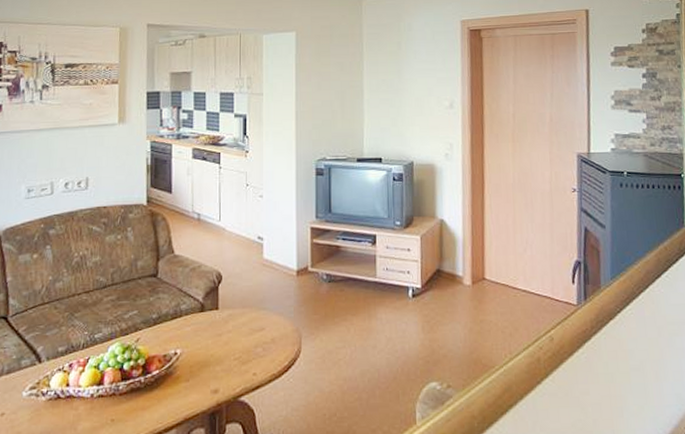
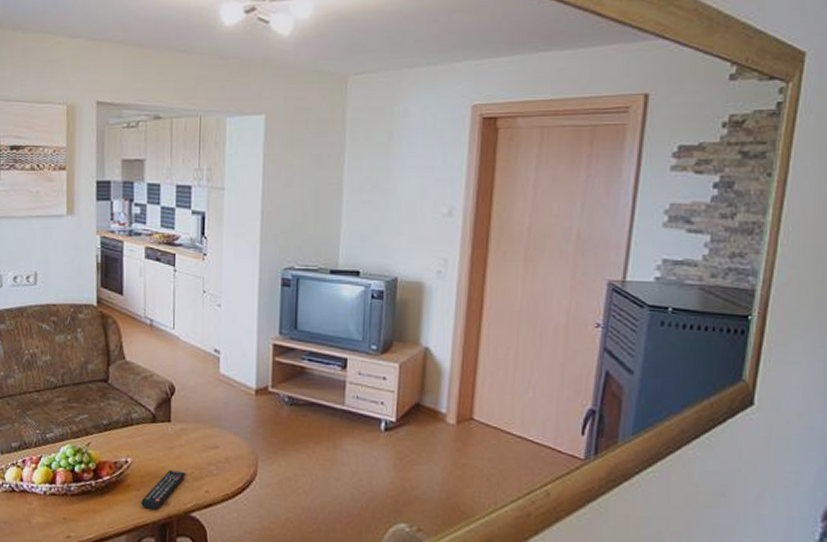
remote control: none [190,357,234,400] -> present [141,470,186,510]

